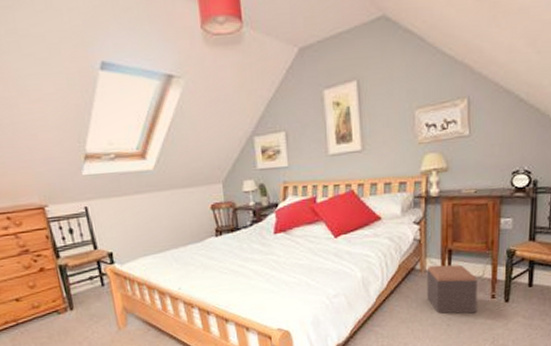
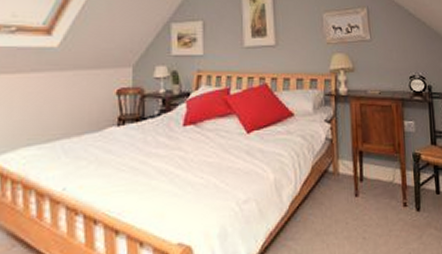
footstool: present [426,264,478,314] -> none [339,167,391,225]

